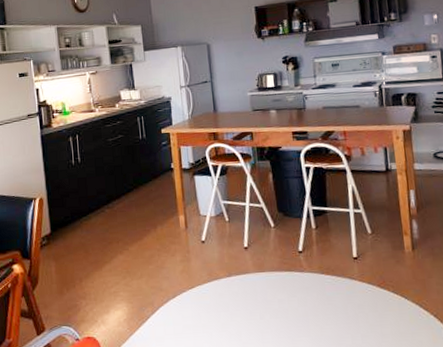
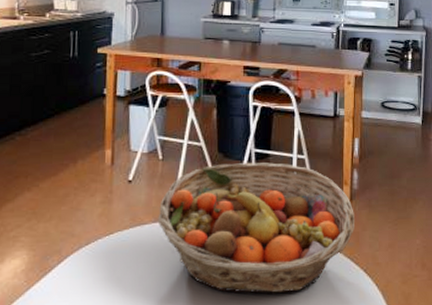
fruit basket: none [231,218,420,338] -> present [157,163,356,293]

